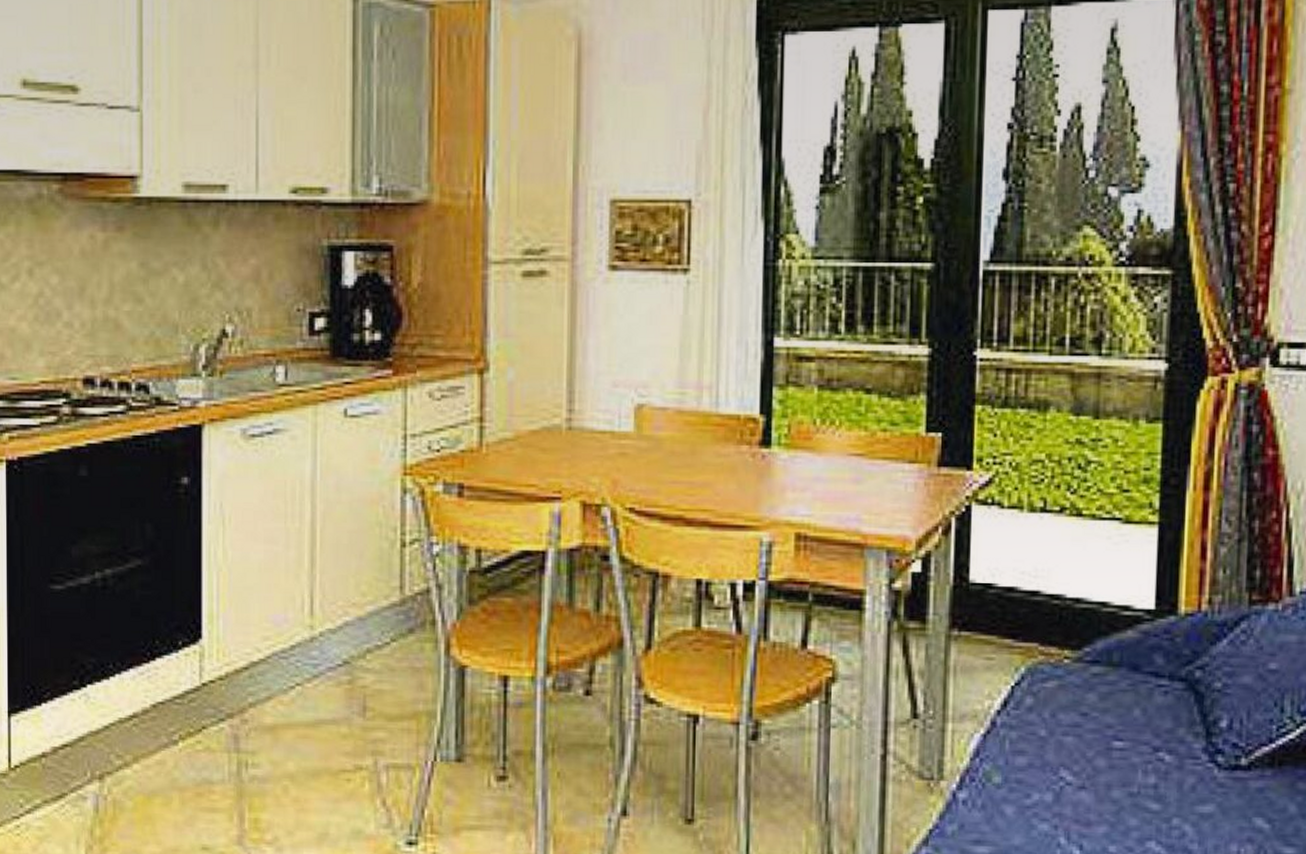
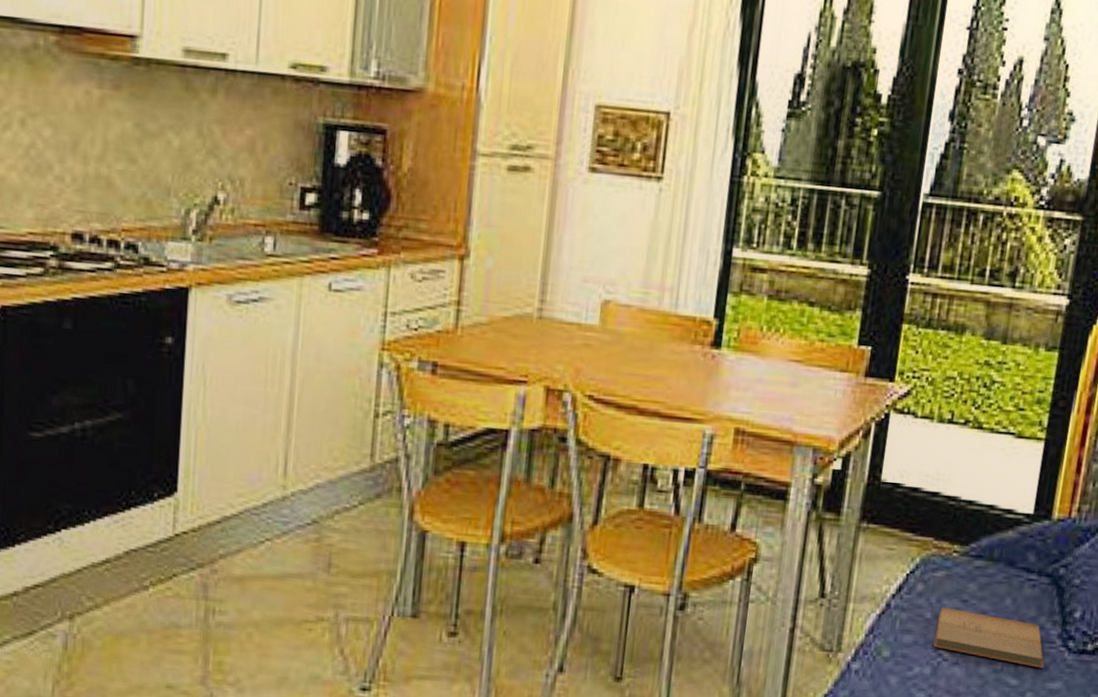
book: none [1053,722,1190,789] -> present [933,607,1044,668]

